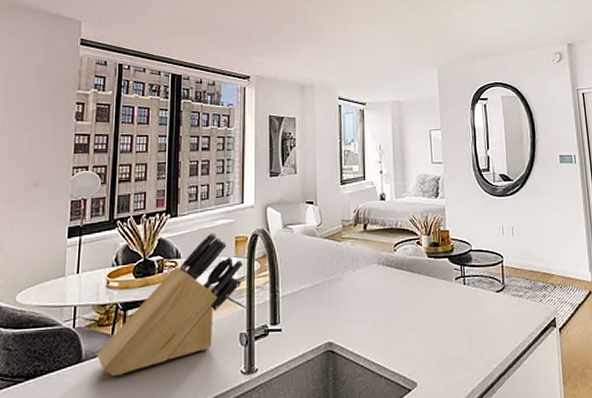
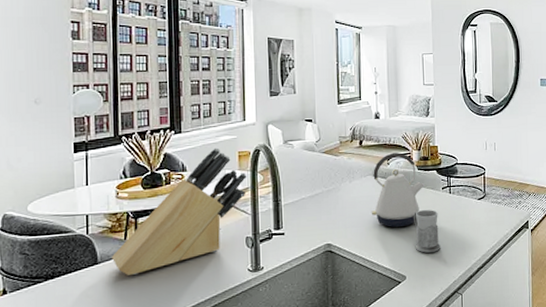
kettle: none [376,238,435,325] -> present [371,152,424,228]
mug: none [424,303,455,355] -> present [414,210,440,253]

